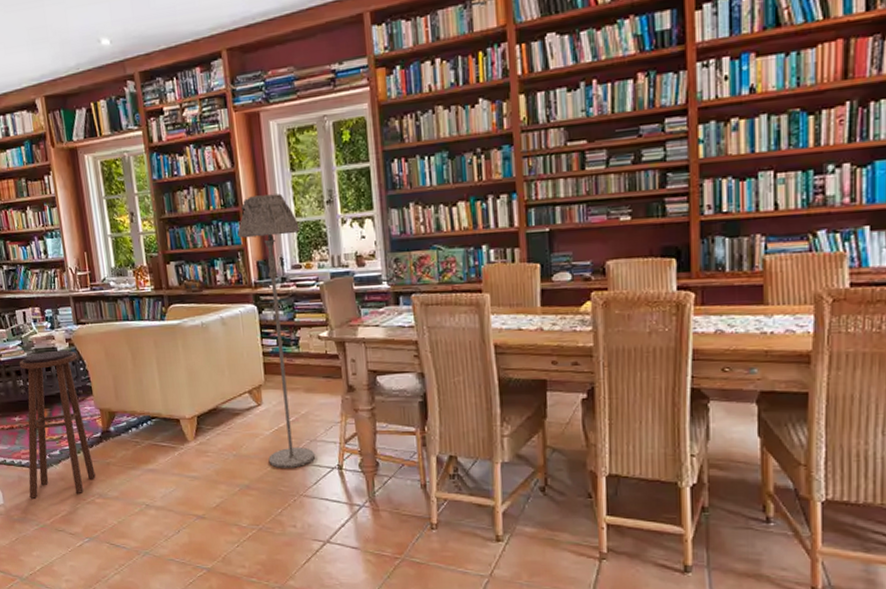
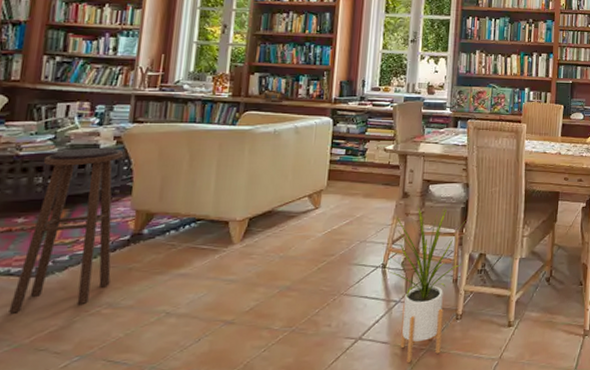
floor lamp: present [237,193,316,468] -> none [315,27,384,269]
house plant: none [344,397,431,570] -> present [388,204,467,362]

